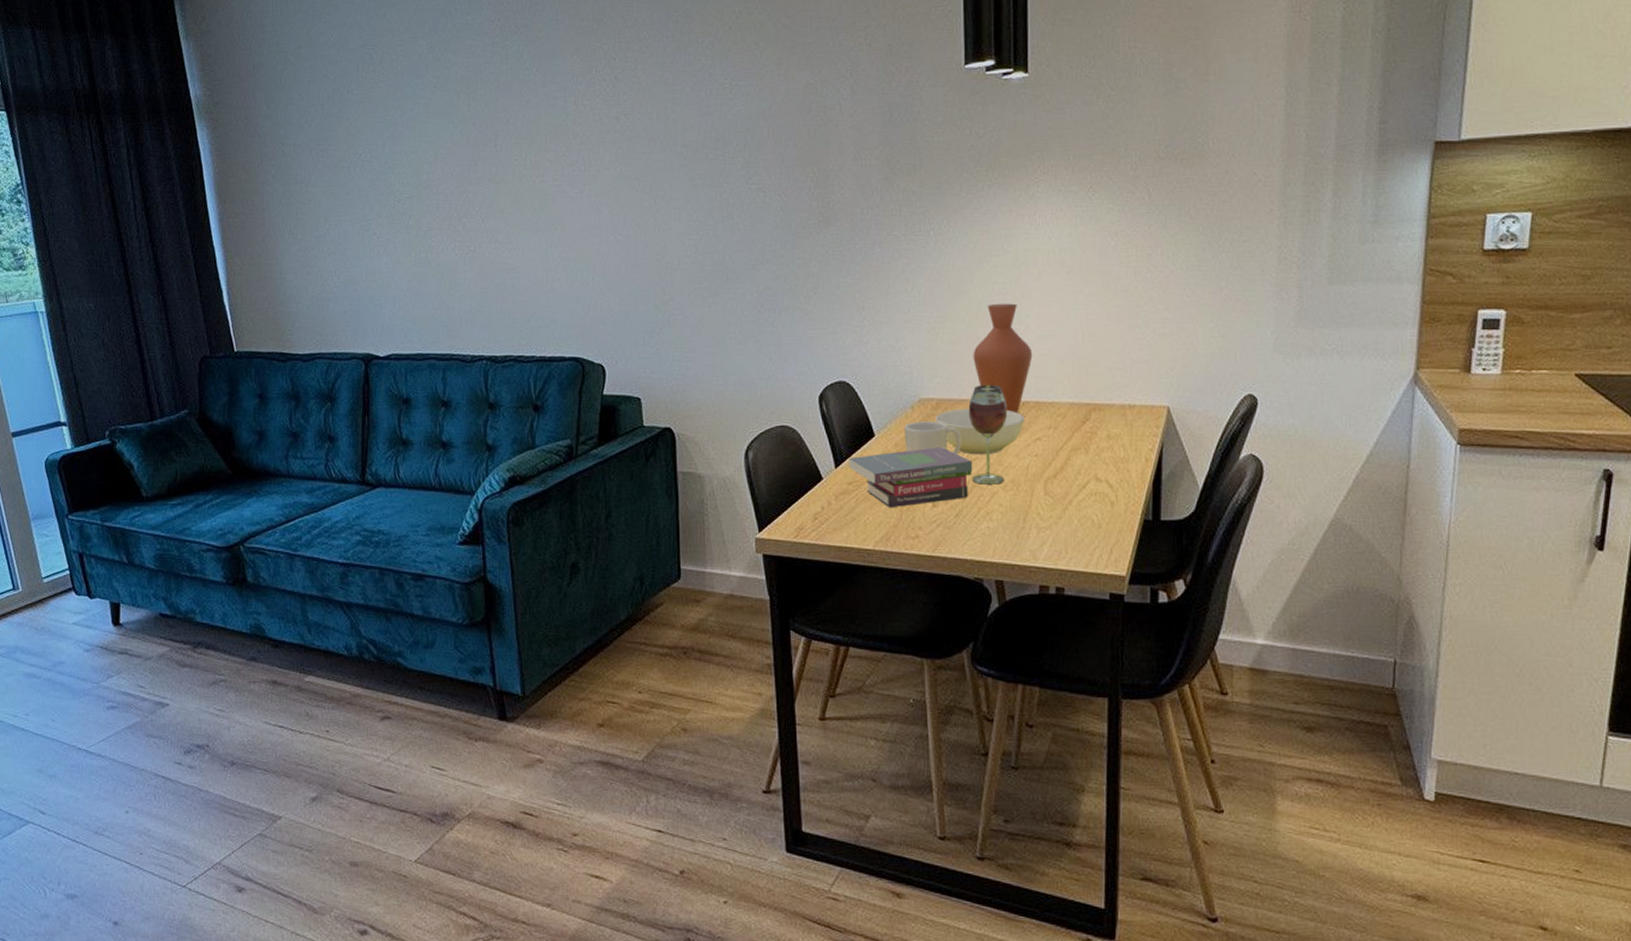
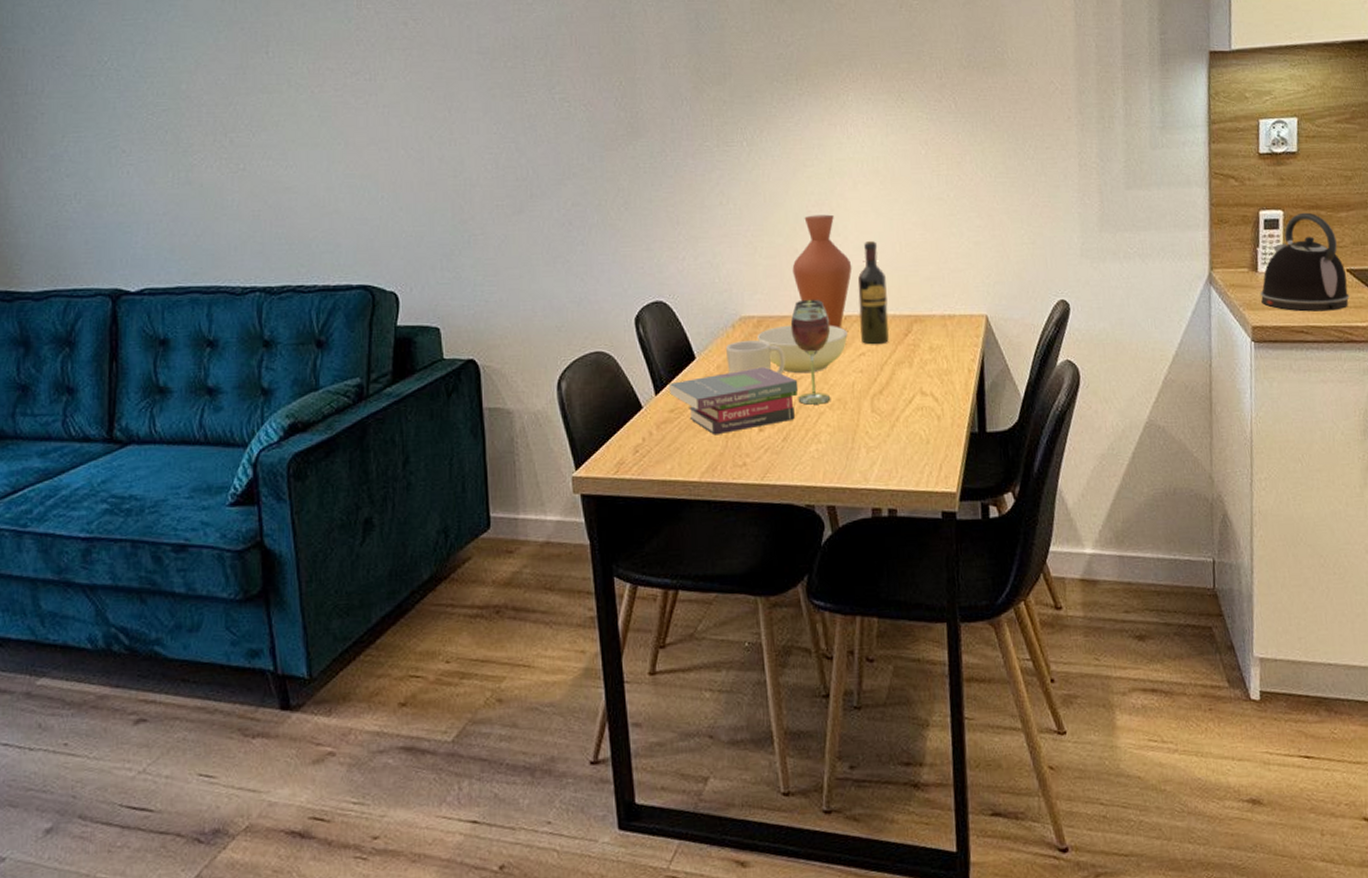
wine bottle: none [1037,329,1067,429] -> present [857,240,889,344]
kettle: none [1472,312,1576,416] -> present [1260,212,1350,312]

